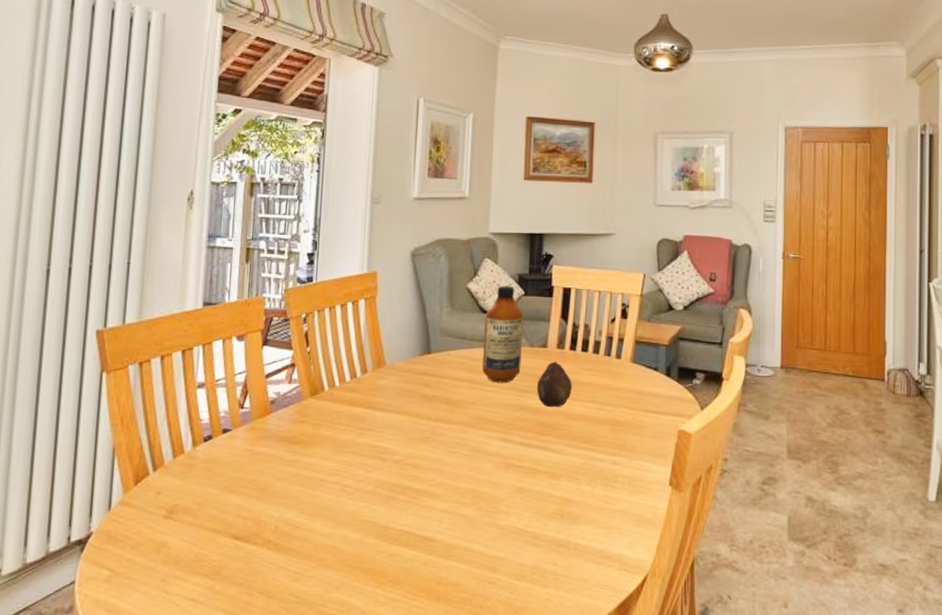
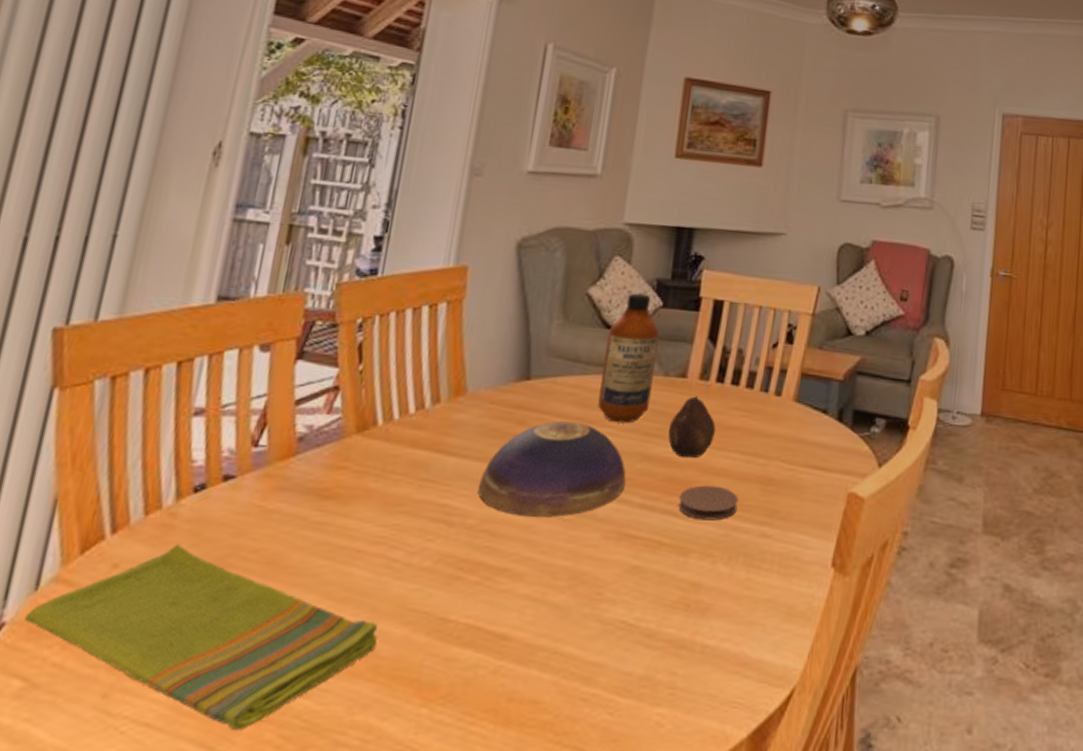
dish towel: none [104,477,341,604] -> present [24,543,378,731]
decorative bowl: none [401,382,508,453] -> present [478,420,626,518]
coaster: none [549,427,594,453] -> present [678,485,739,521]

